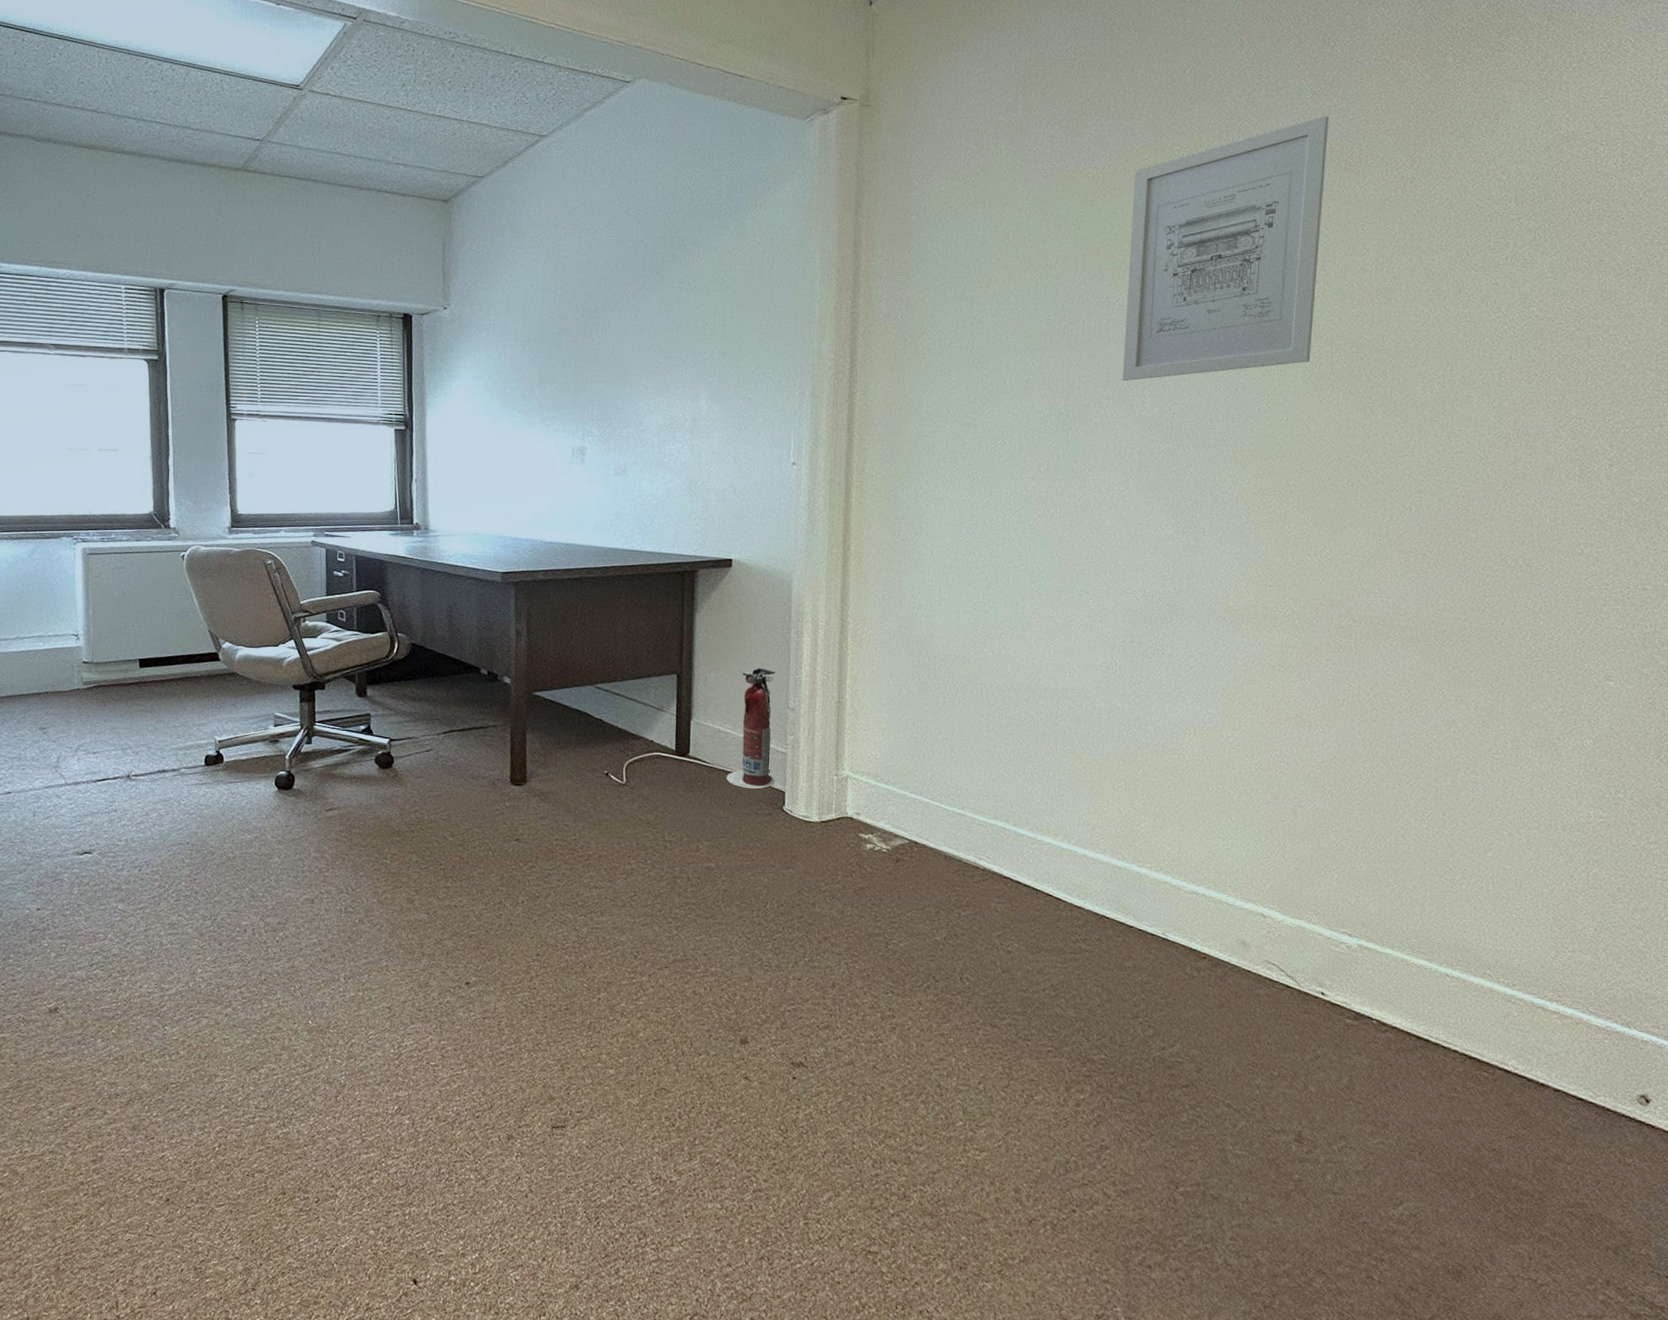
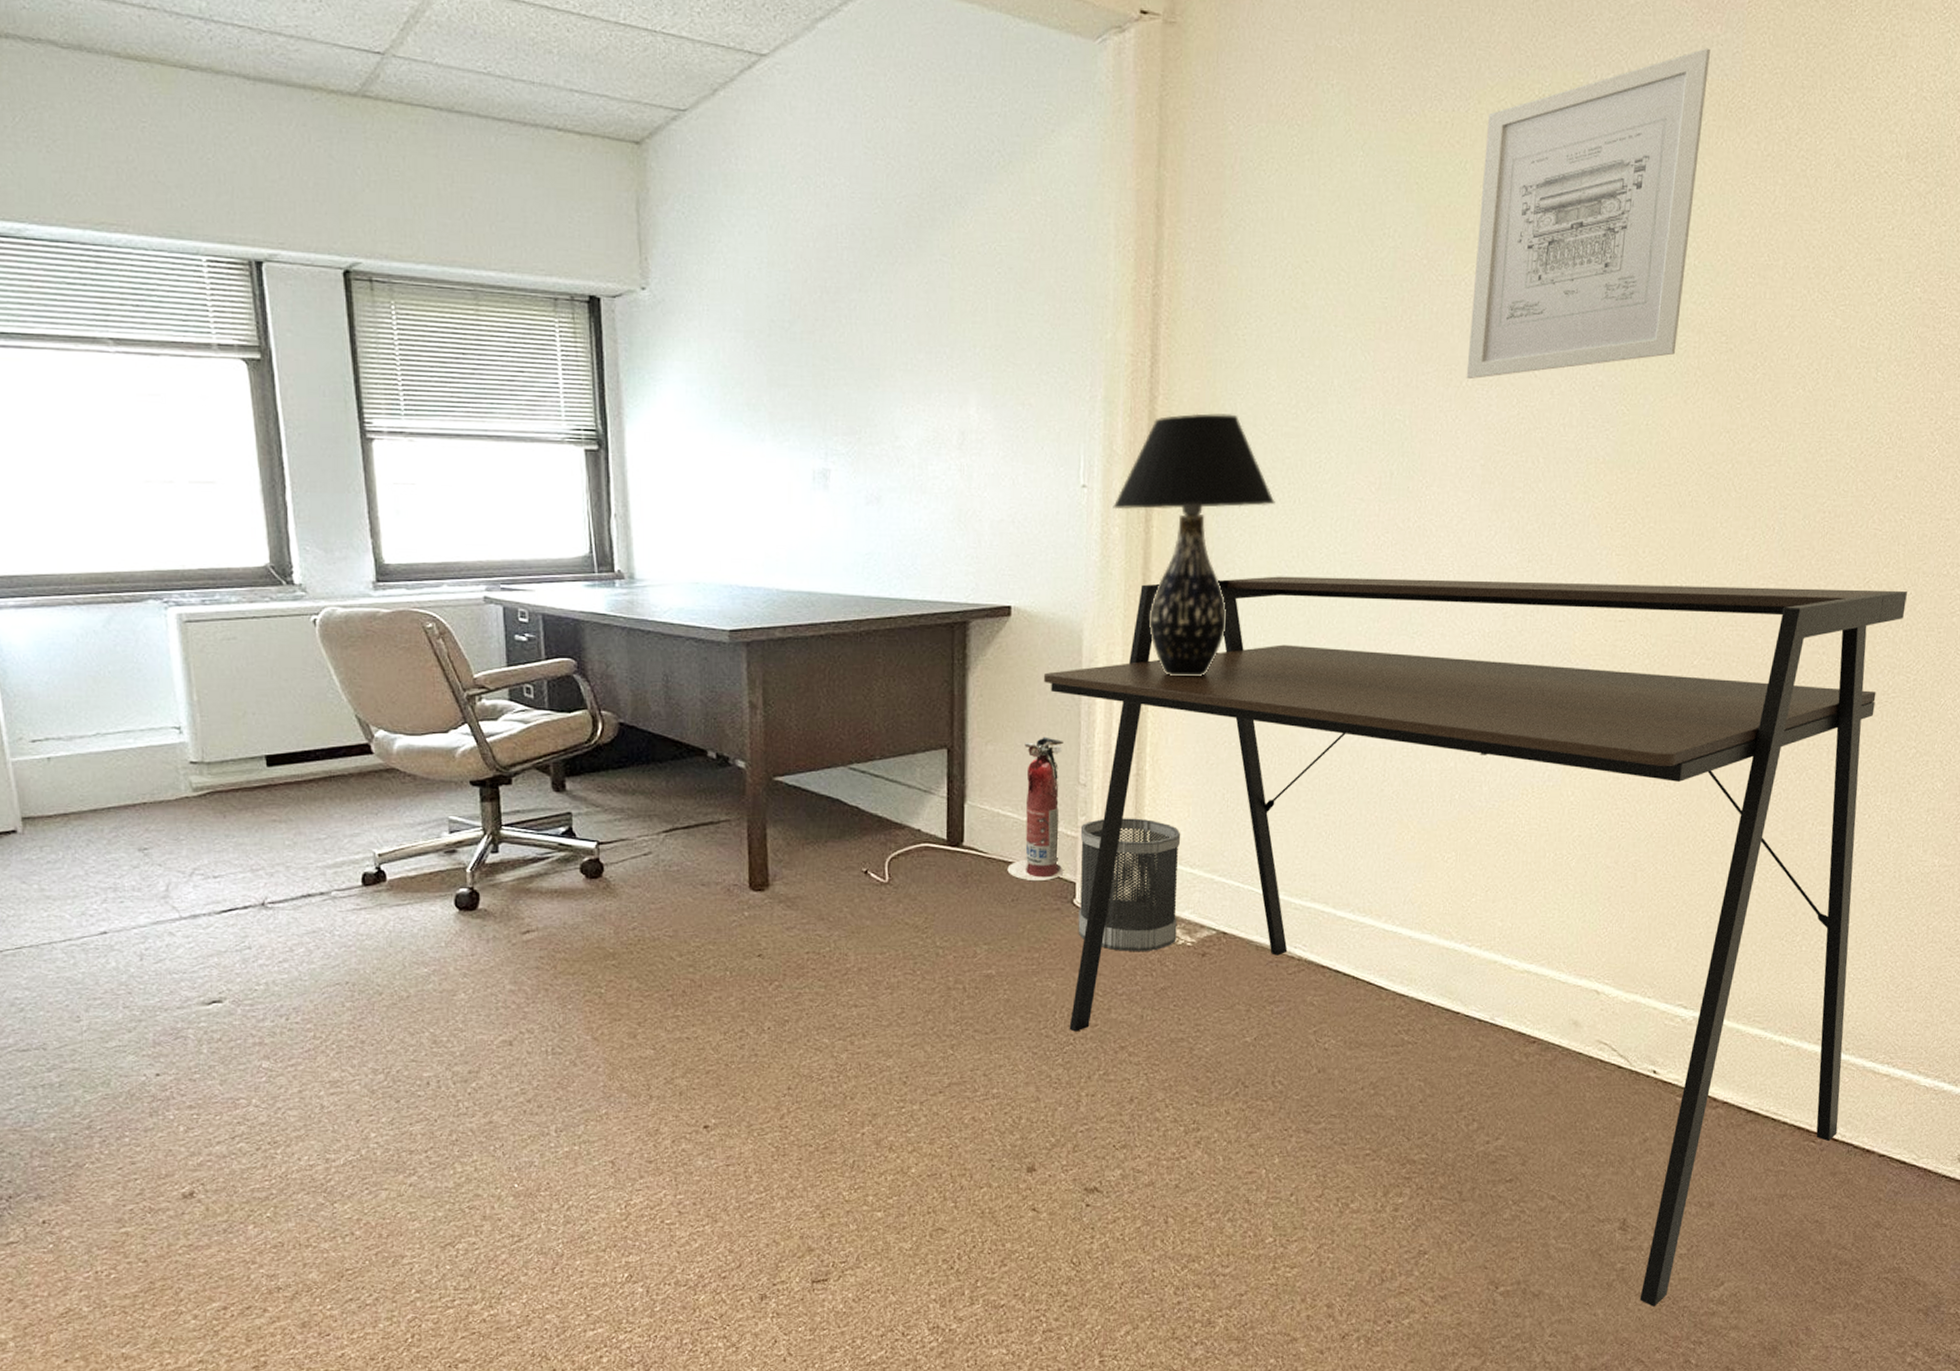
desk: none [758,540,1543,1220] -> present [1043,576,1907,1307]
wastebasket: none [787,738,877,856] -> present [1078,818,1181,952]
table lamp: none [818,406,957,622] -> present [1113,413,1275,677]

